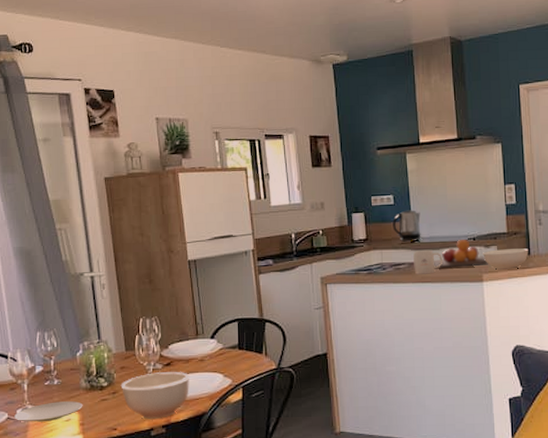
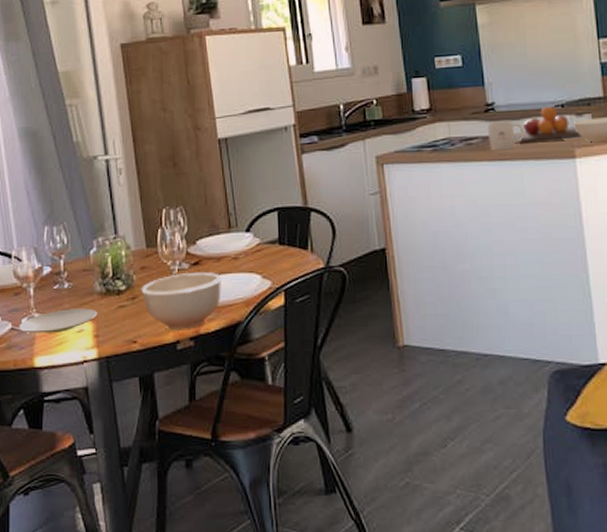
kettle: present [392,210,421,242] -> none [461,72,497,111]

